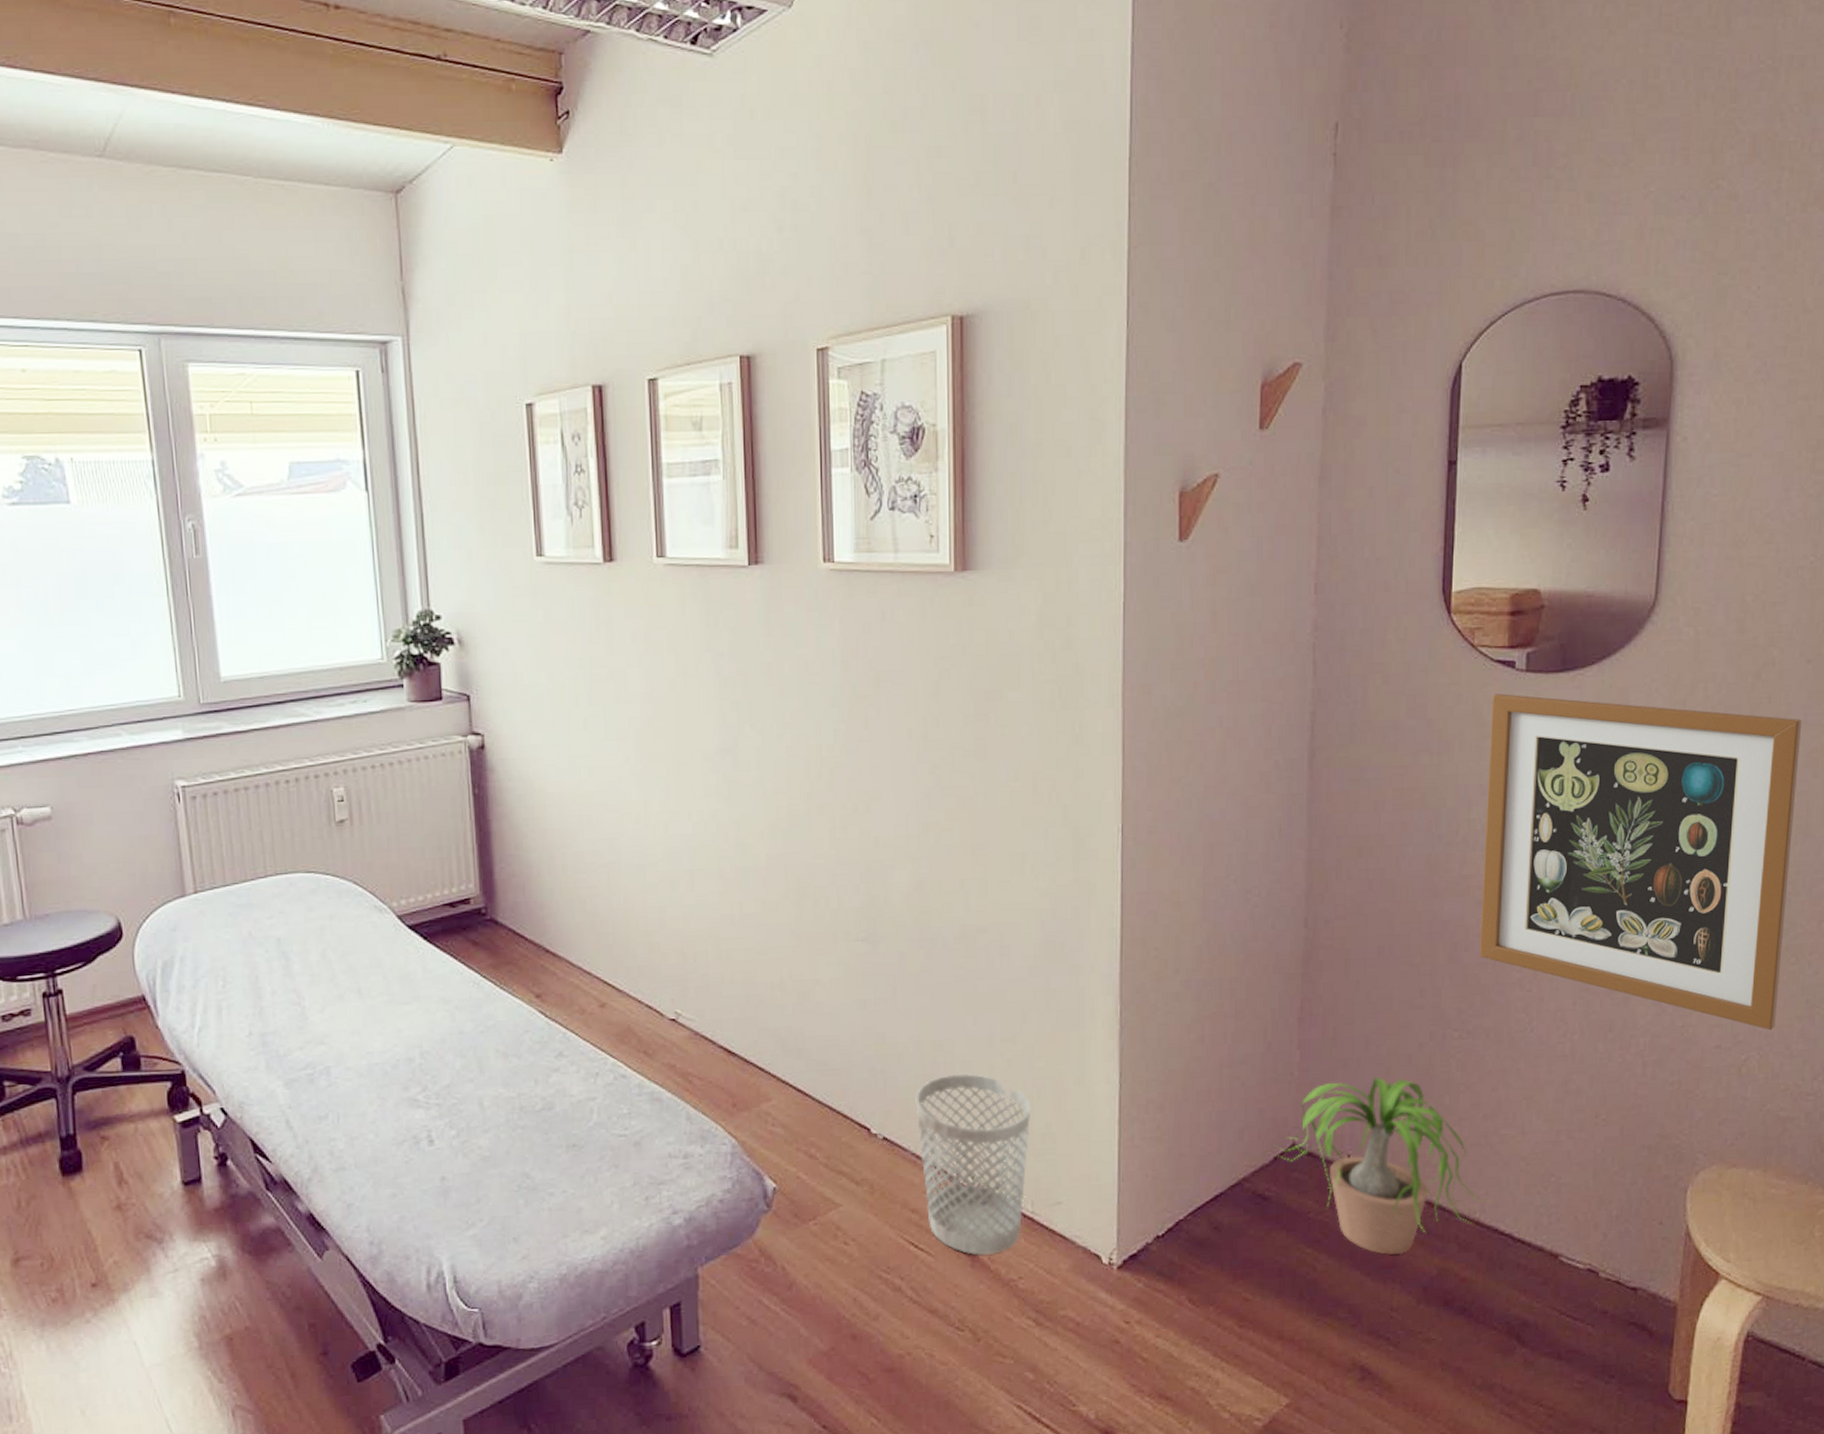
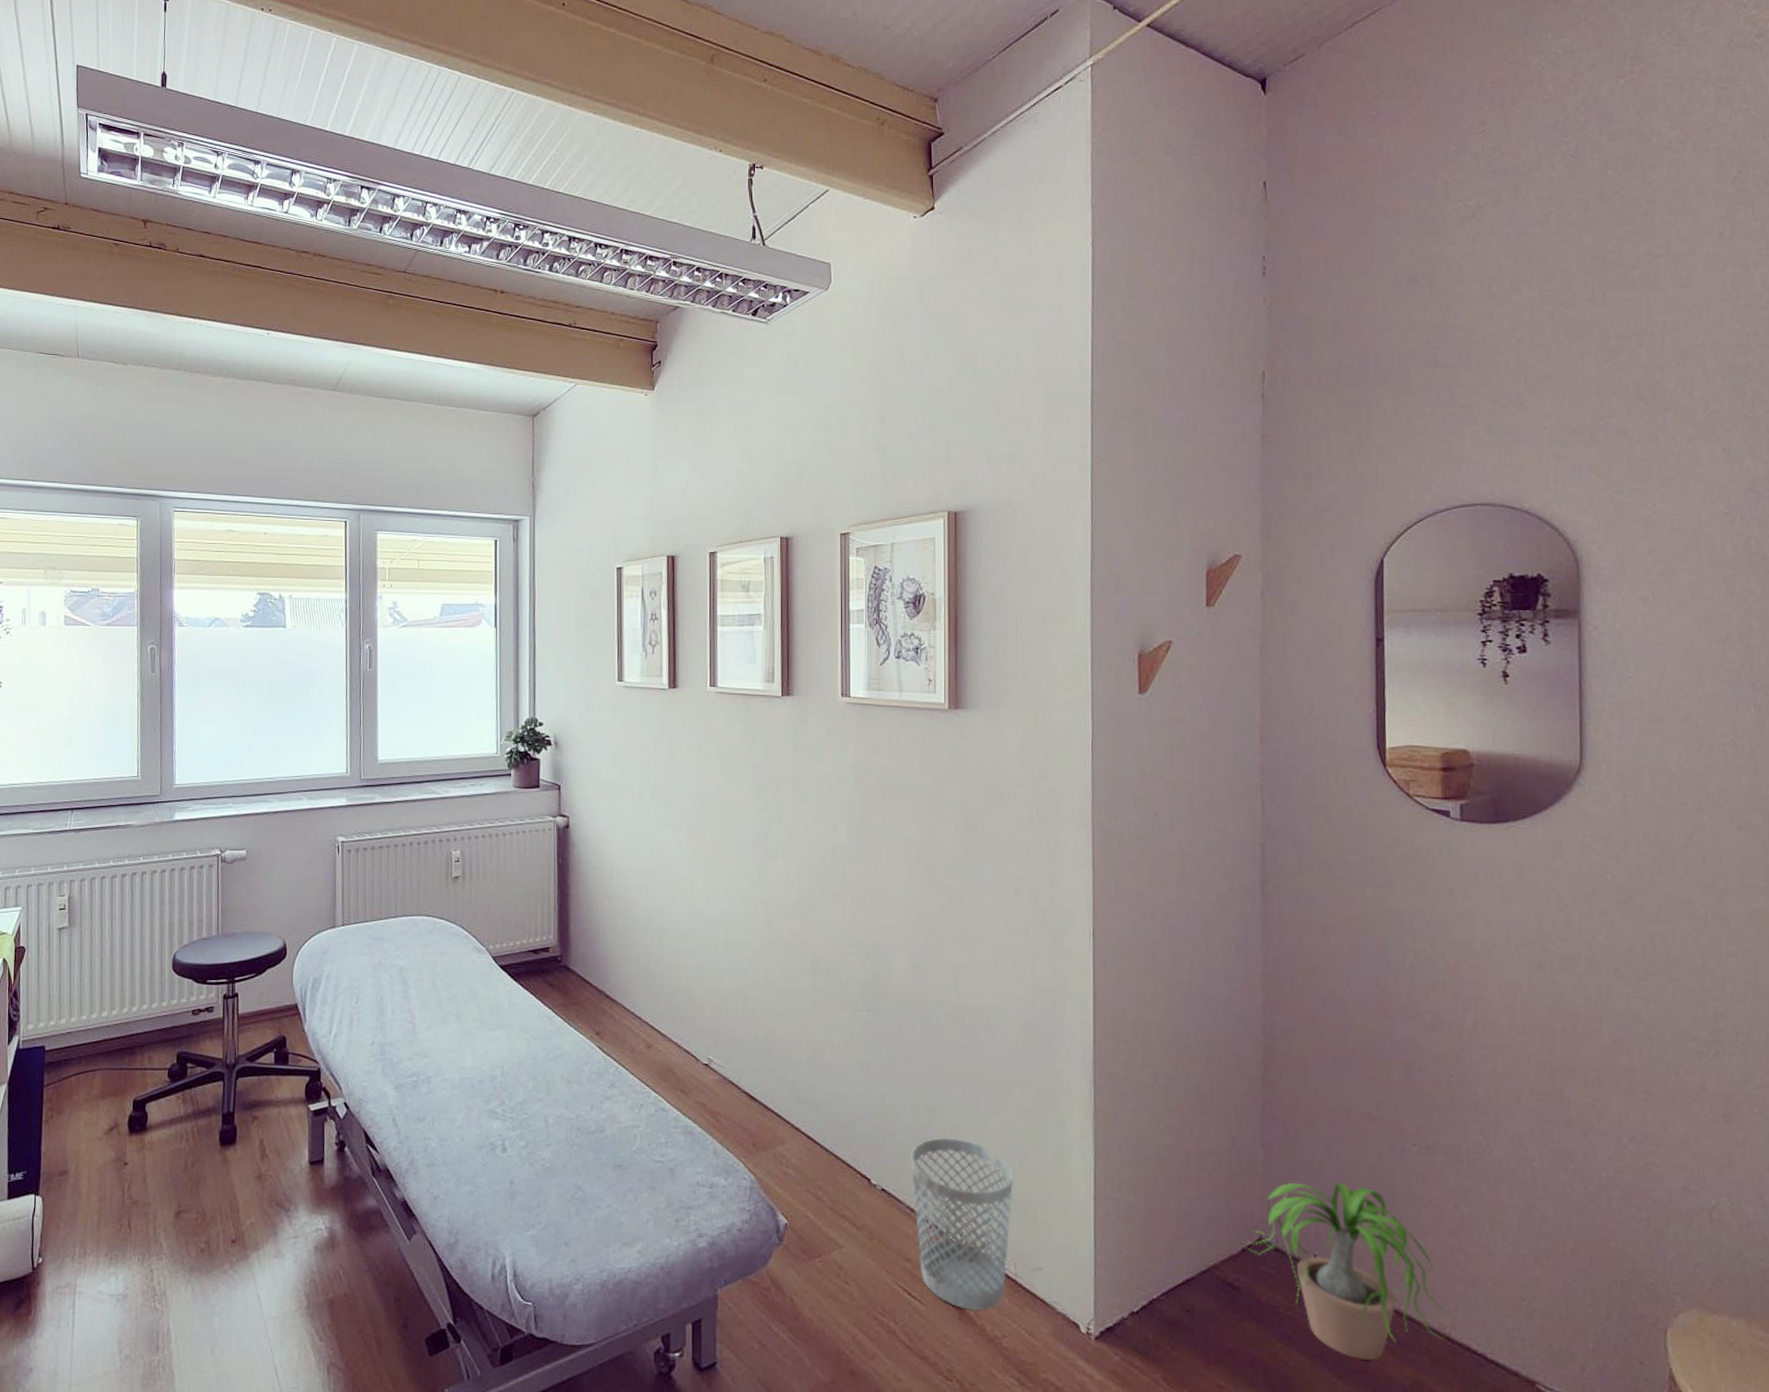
wall art: present [1480,693,1802,1031] -> none [1429,838,1745,1178]

